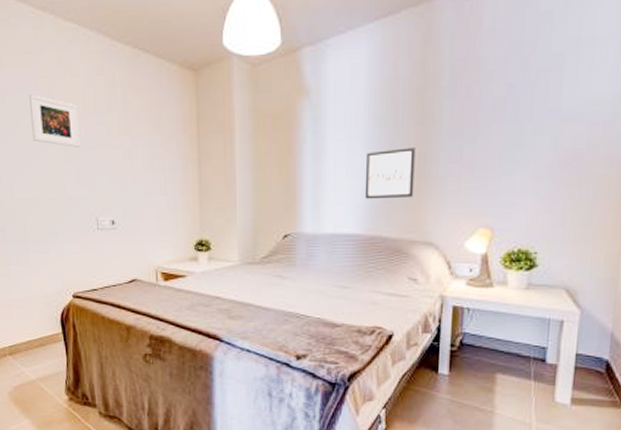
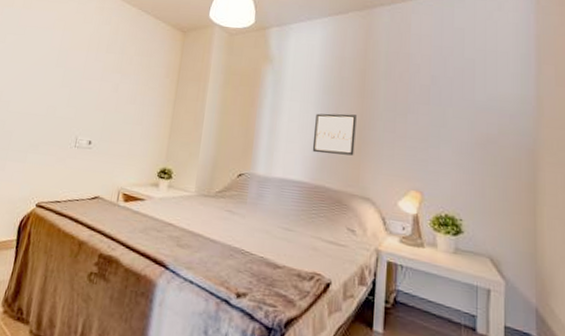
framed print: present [29,94,80,147] -> none [39,31,83,77]

